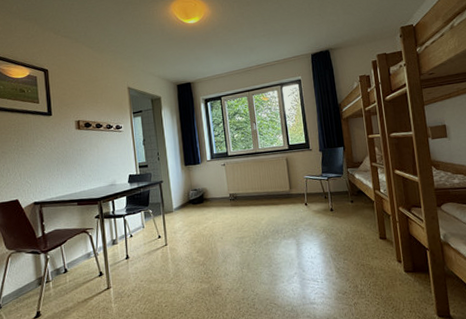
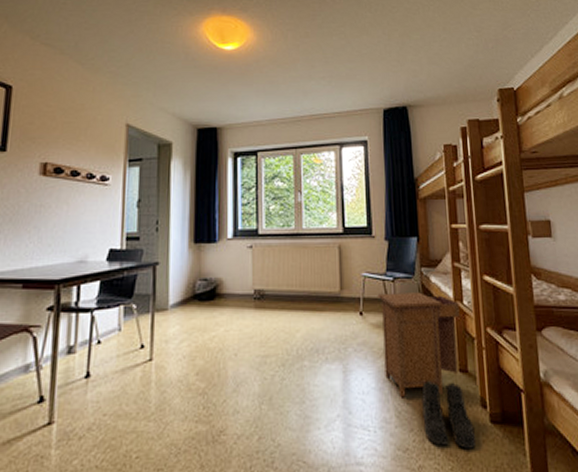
nightstand: none [316,186,379,259] -> present [377,292,460,398]
boots: none [353,246,395,290] -> present [422,380,477,449]

